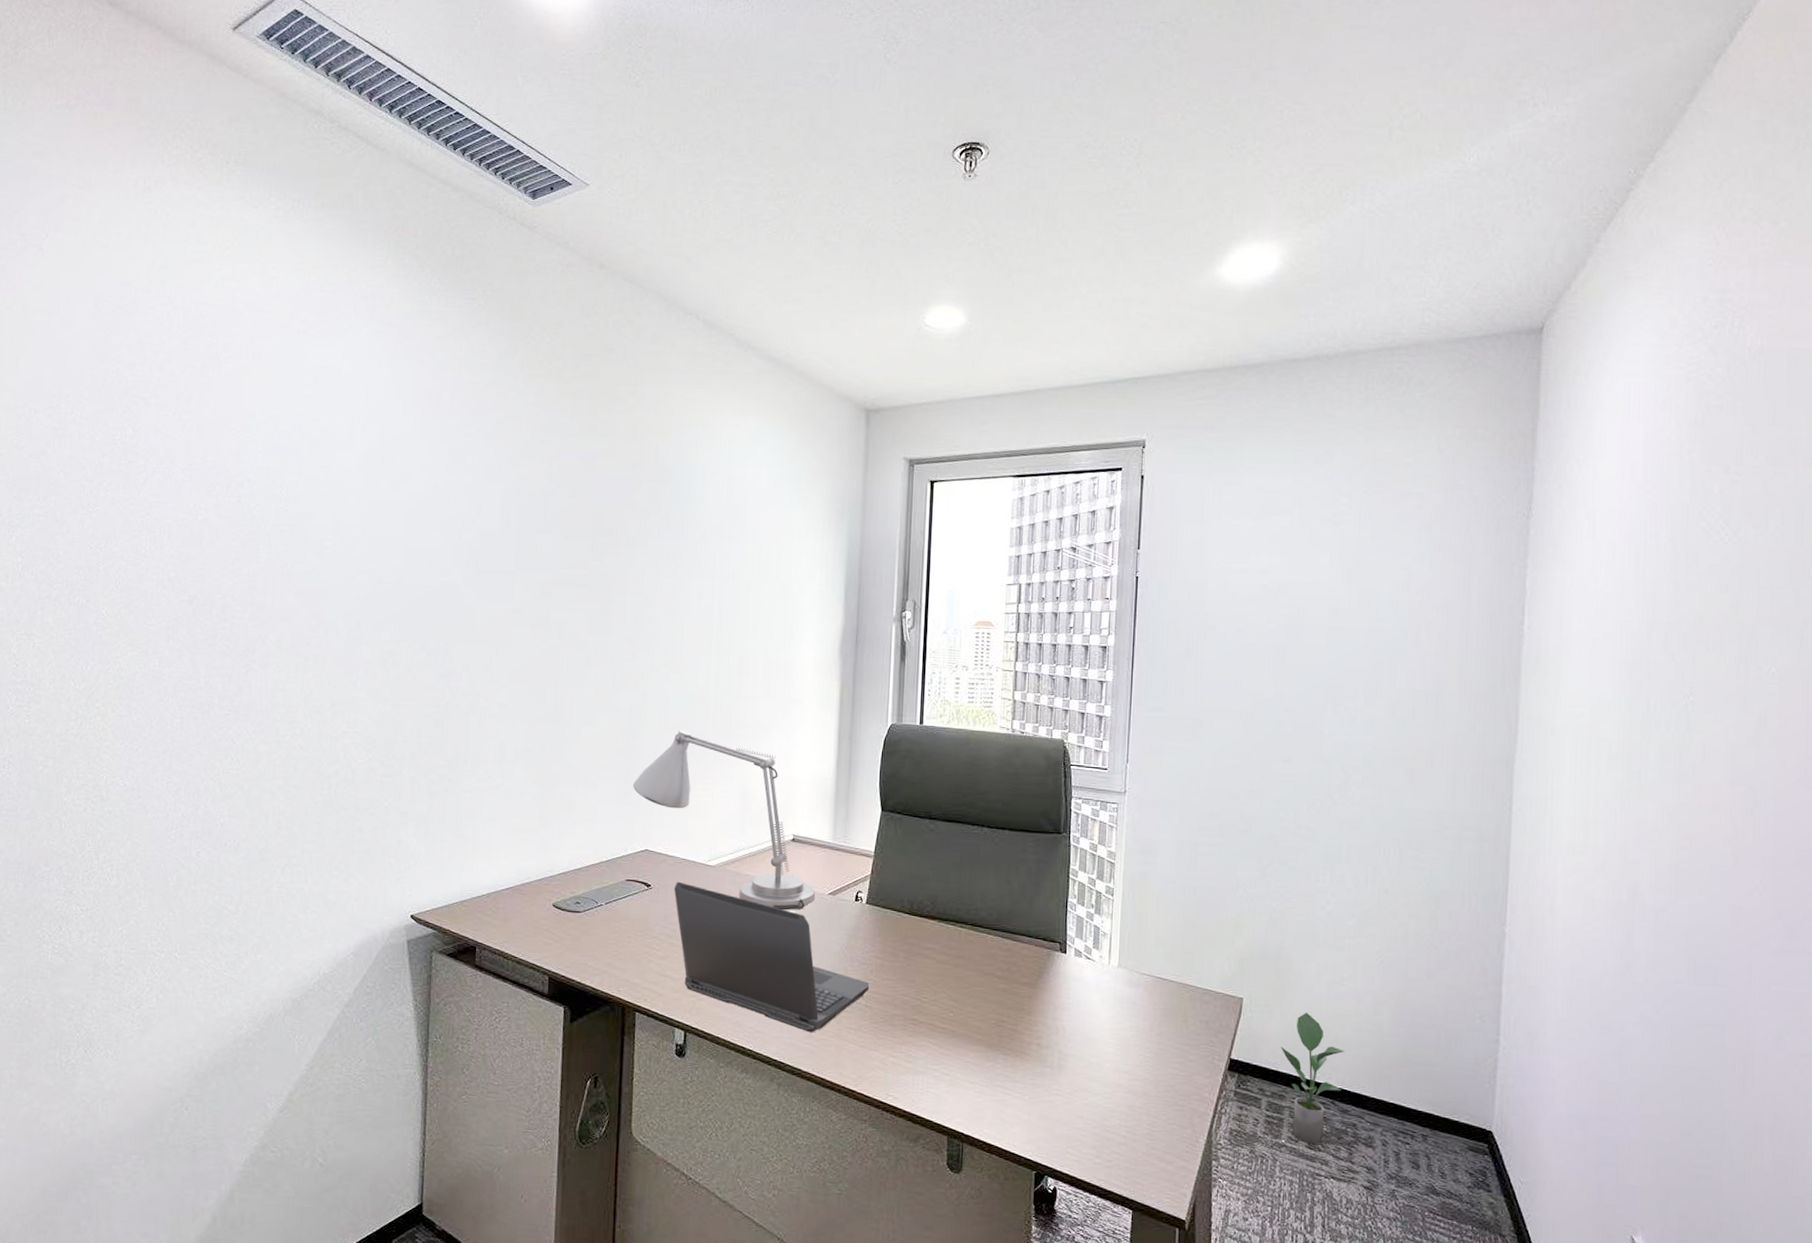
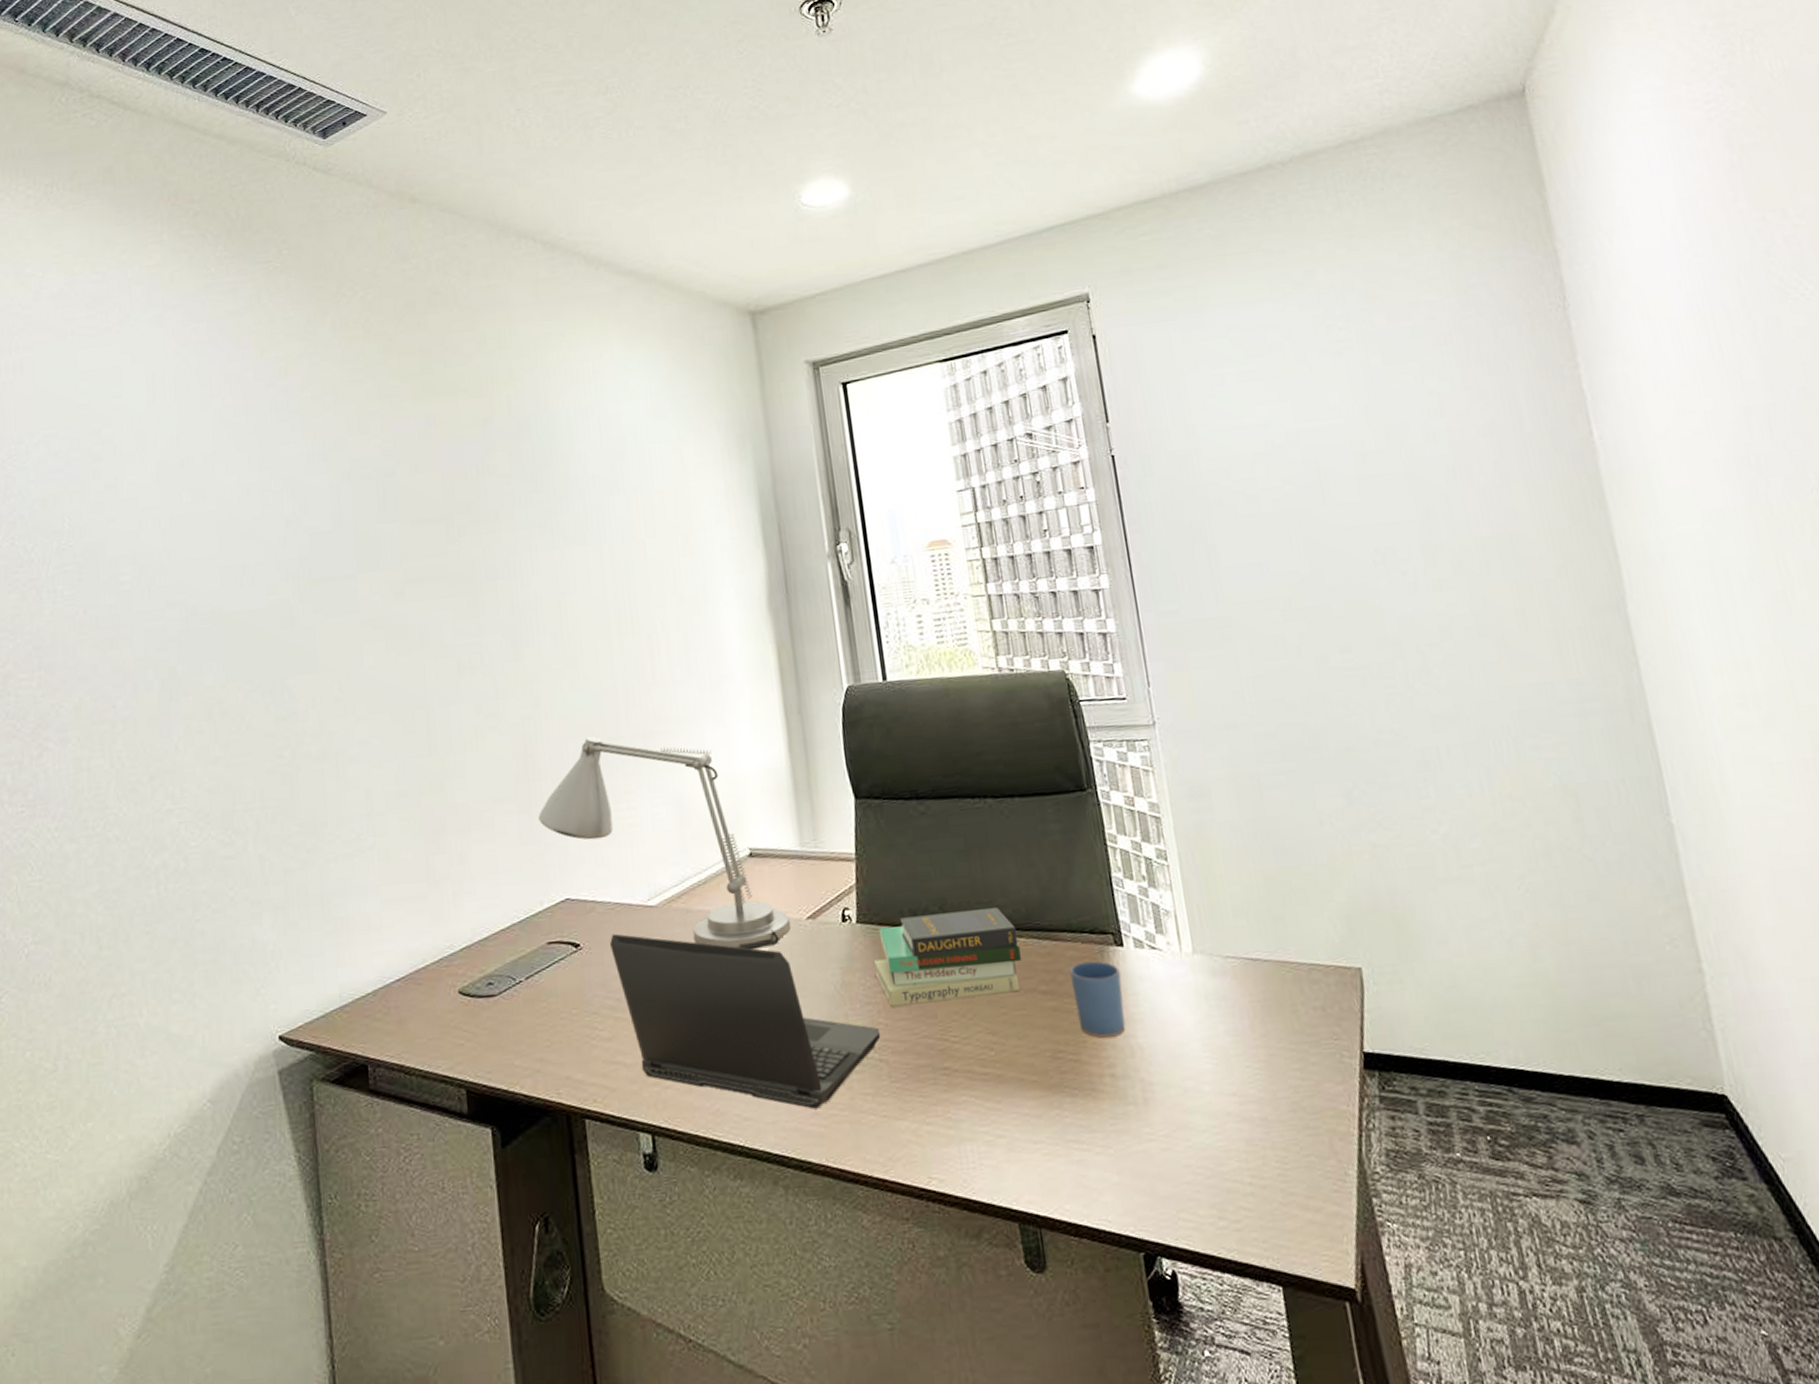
books: none [873,905,987,974] -> present [873,906,1021,1007]
mug: none [1021,960,1060,1018] -> present [1069,960,1126,1038]
potted plant: present [1281,1012,1344,1145] -> none [1425,972,1517,1154]

